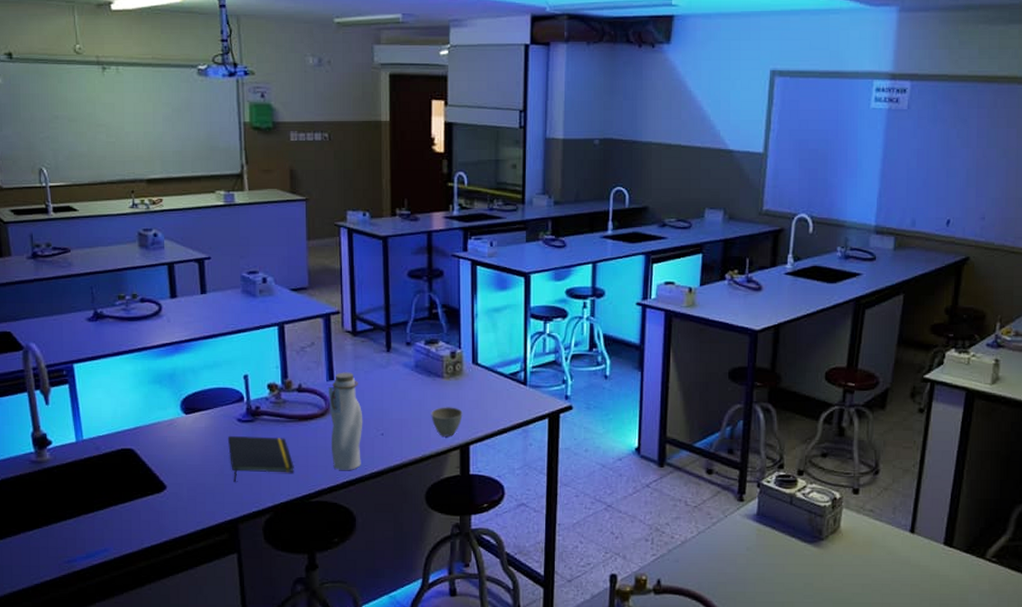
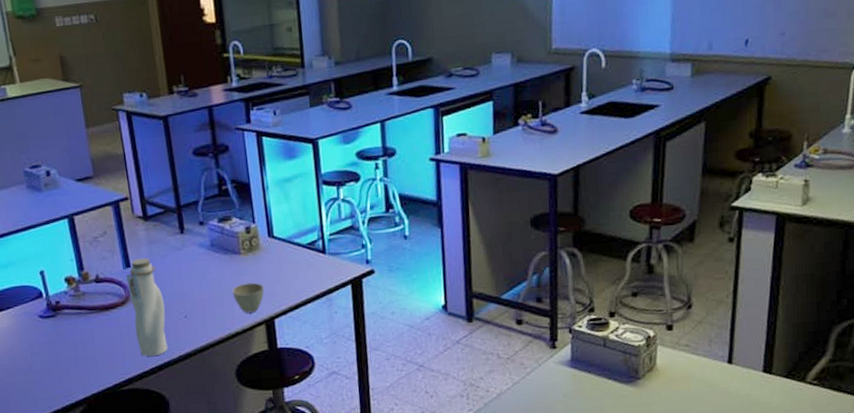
notepad: present [227,435,294,482] -> none [31,329,102,378]

